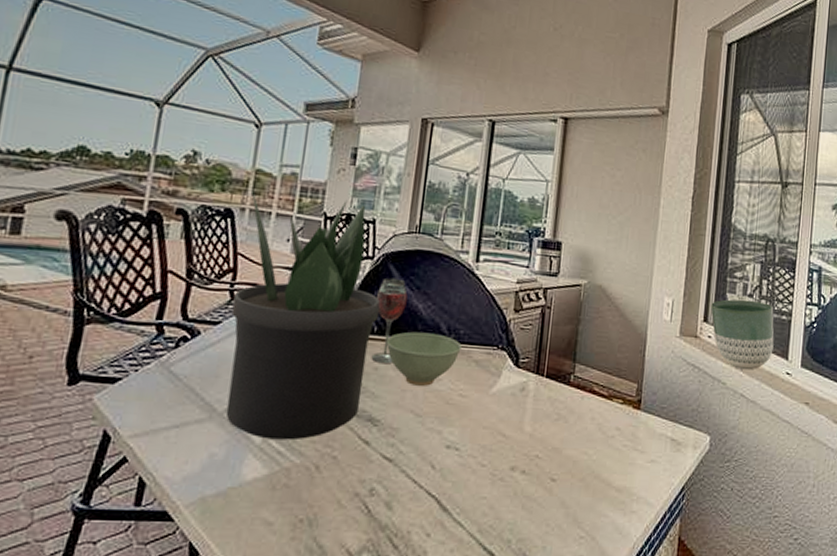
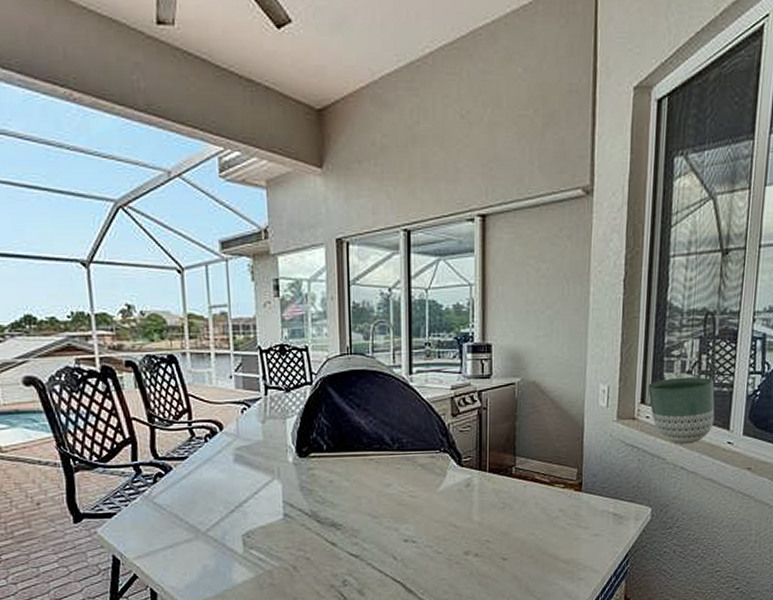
planter: present [225,187,380,441] -> none [187,331,325,550]
wineglass: present [371,277,408,363] -> none [321,399,349,476]
bowl: present [386,331,462,386] -> none [336,444,406,492]

